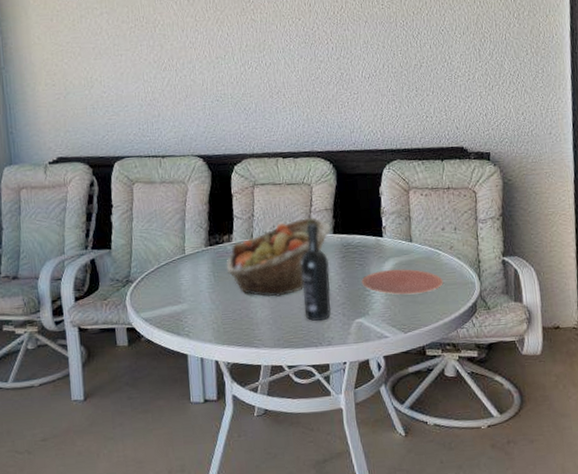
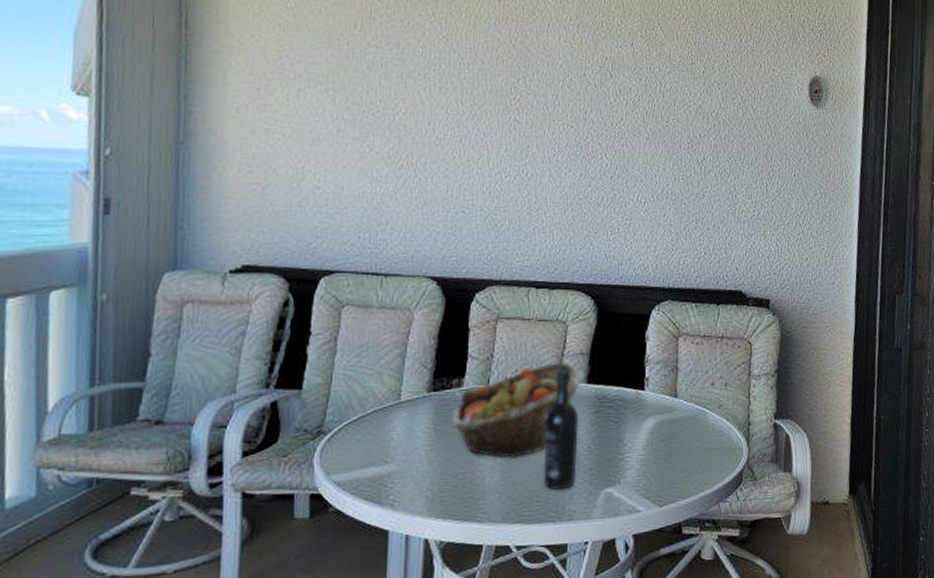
plate: present [361,269,443,295] -> none [615,429,708,460]

